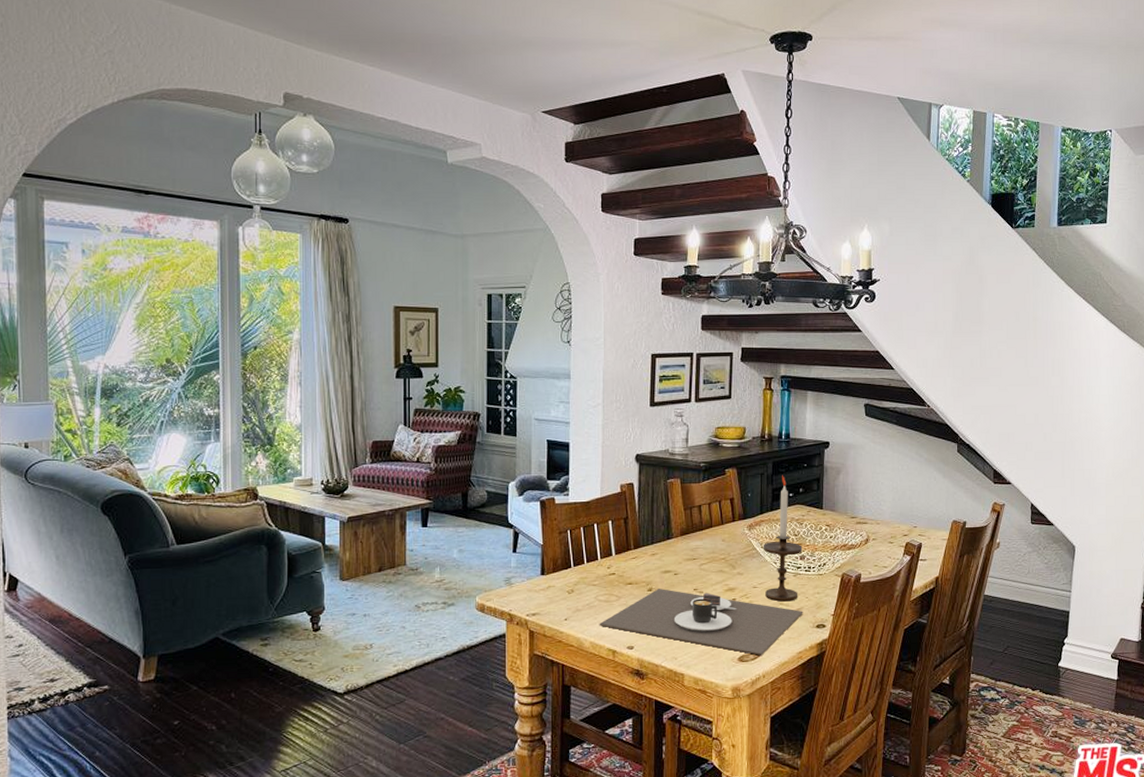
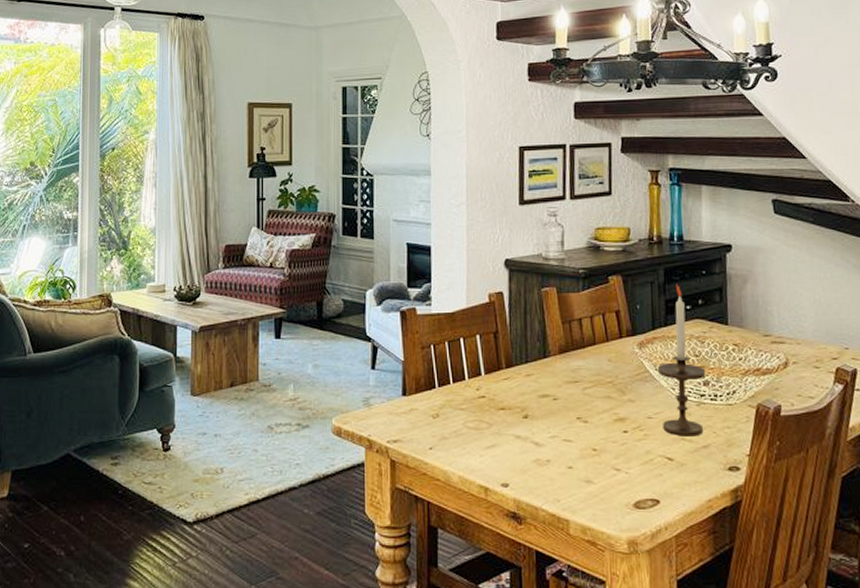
place setting: present [599,589,803,656] -> none [468,416,711,502]

